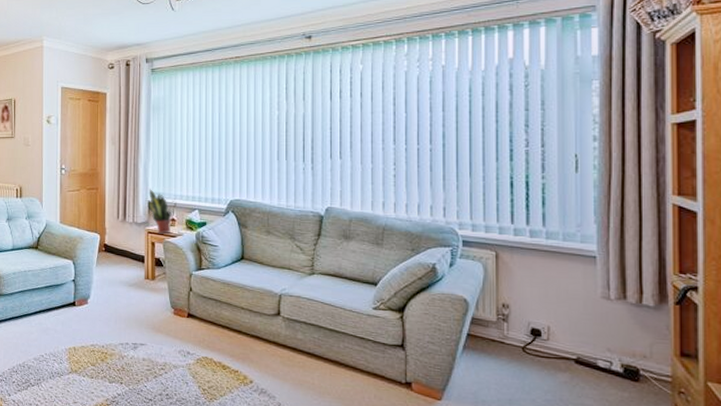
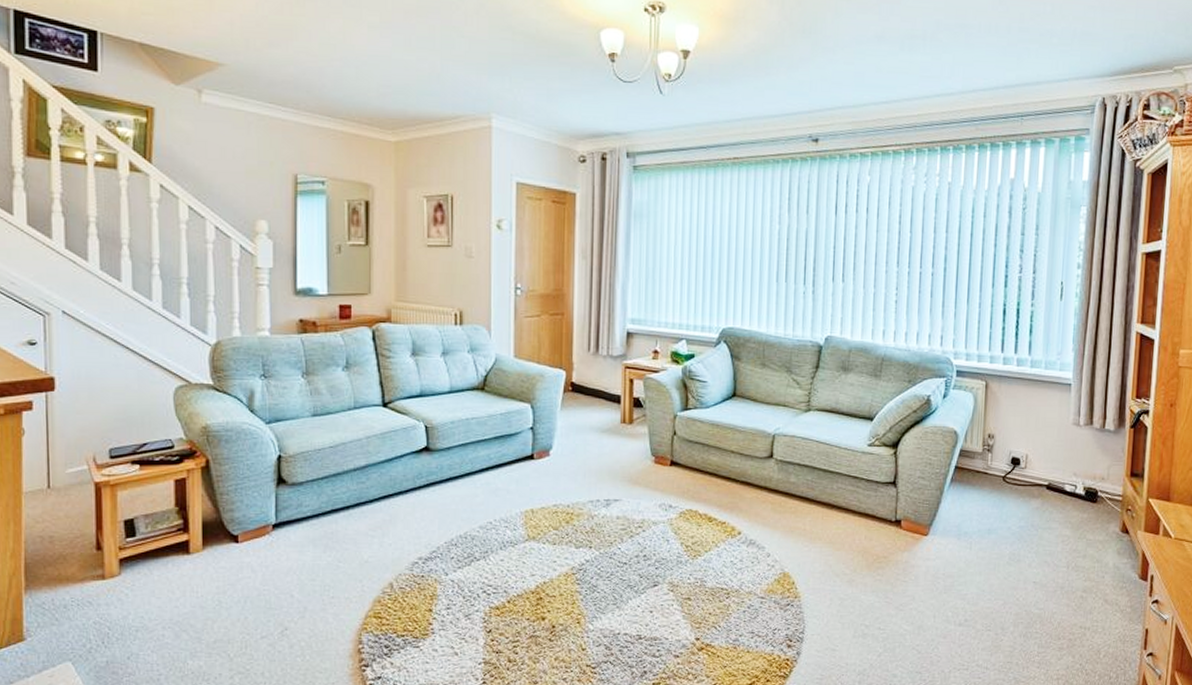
potted plant: present [147,189,177,234] -> none [625,314,660,369]

